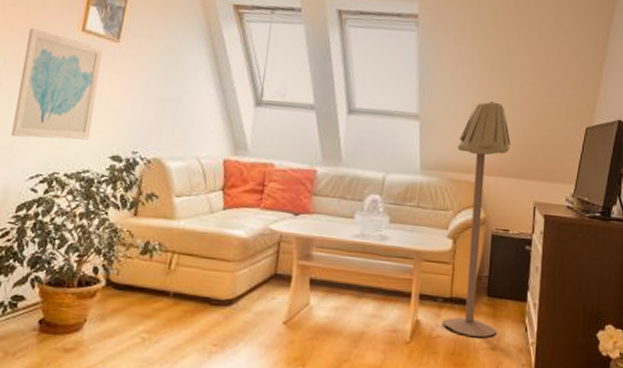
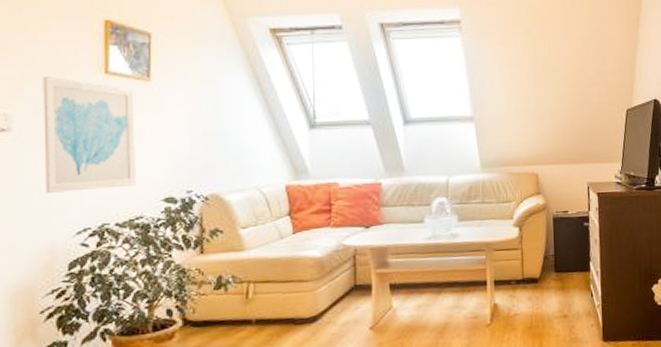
floor lamp: present [443,101,511,337] -> none [512,96,566,310]

